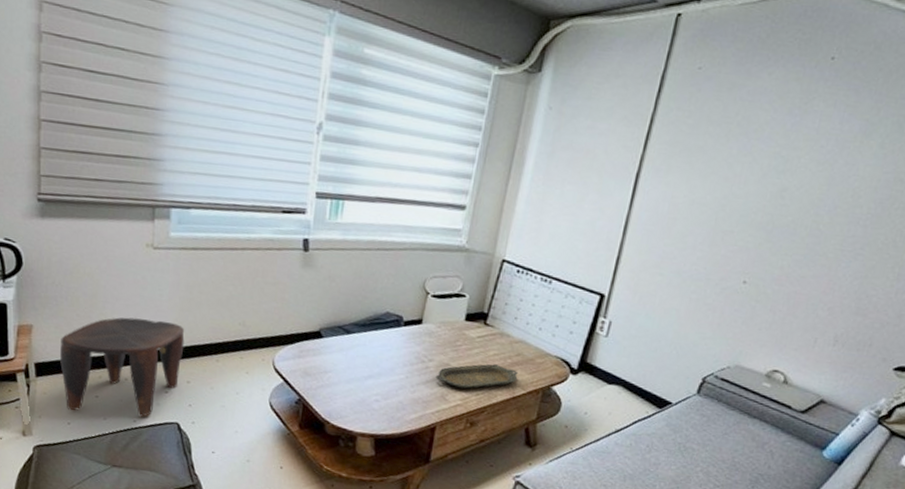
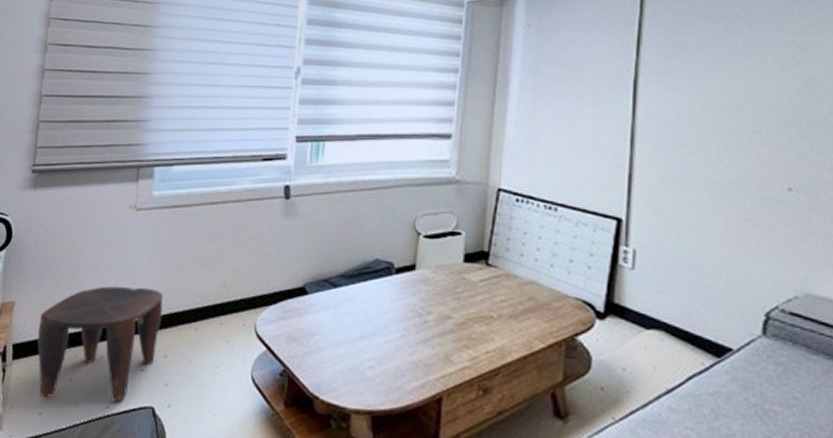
serving tray: present [435,364,518,389] -> none [436,312,533,347]

